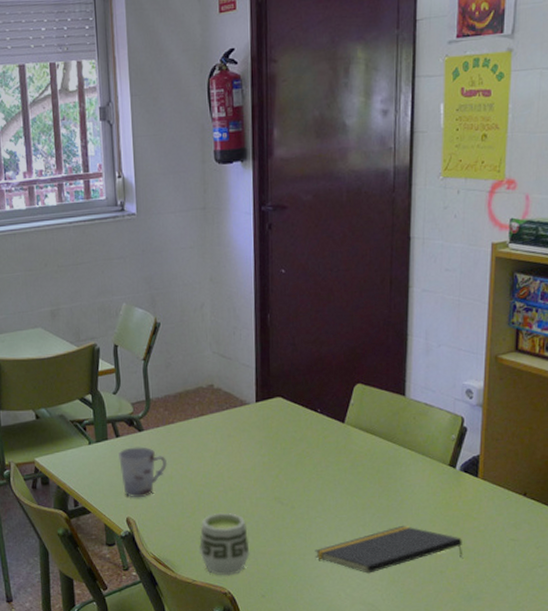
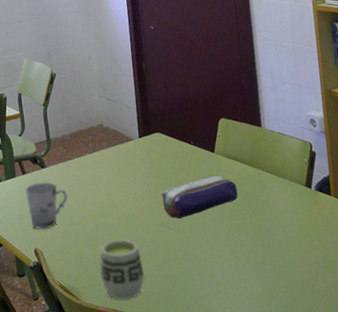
pencil case: none [277,448,367,494] -> present [162,175,238,219]
notepad: present [315,525,463,574] -> none [201,242,330,291]

